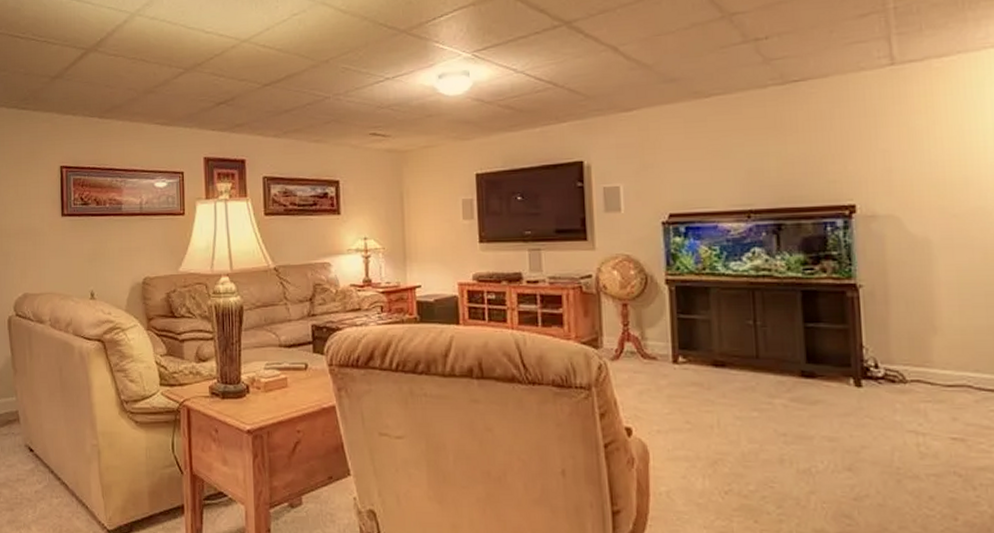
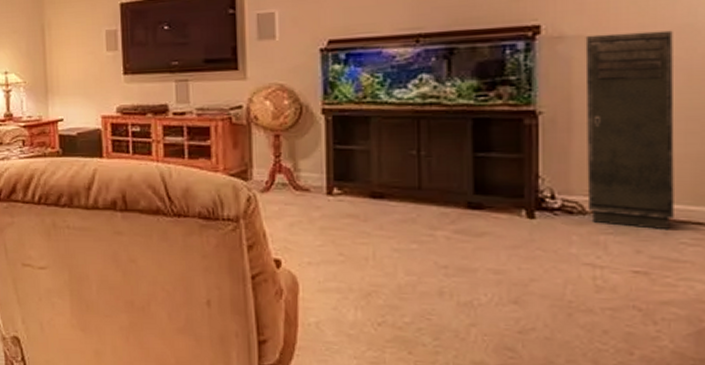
storage cabinet: none [895,212,983,399] -> present [585,30,675,231]

